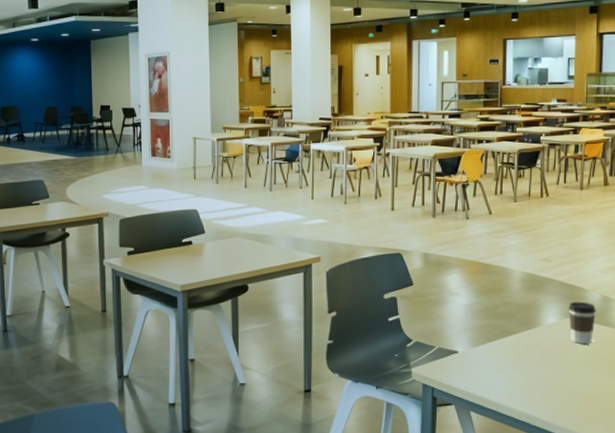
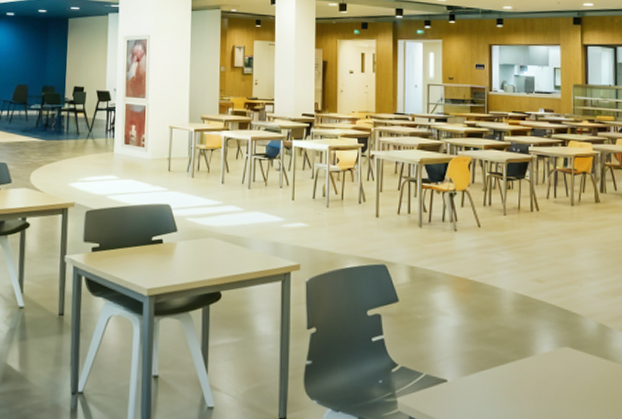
coffee cup: present [568,301,596,344] -> none [563,329,593,378]

